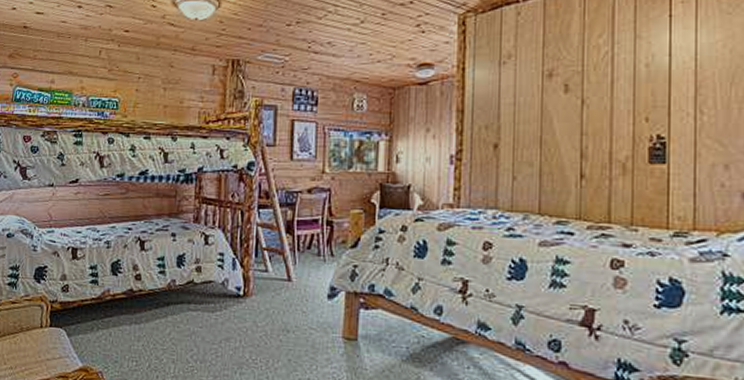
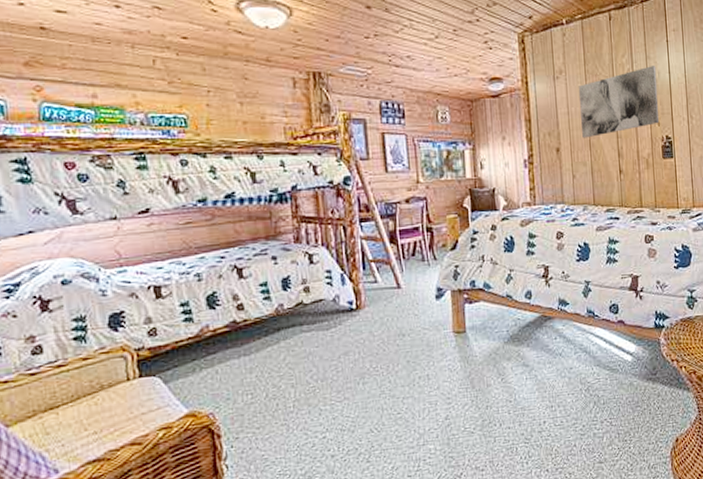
wall art: none [530,47,650,134] -> present [578,66,660,138]

